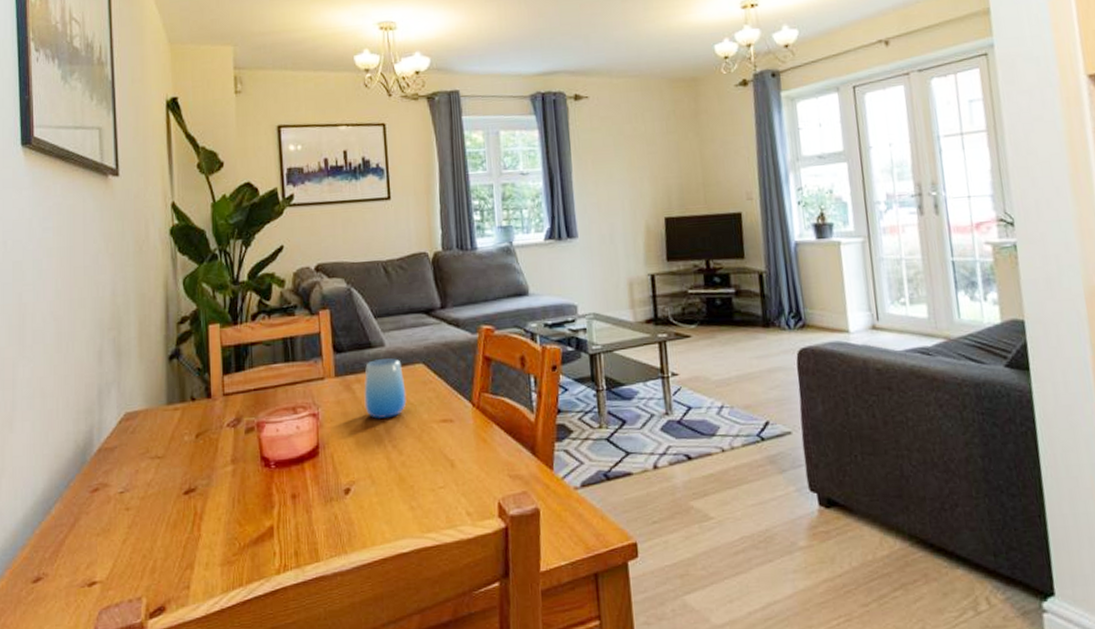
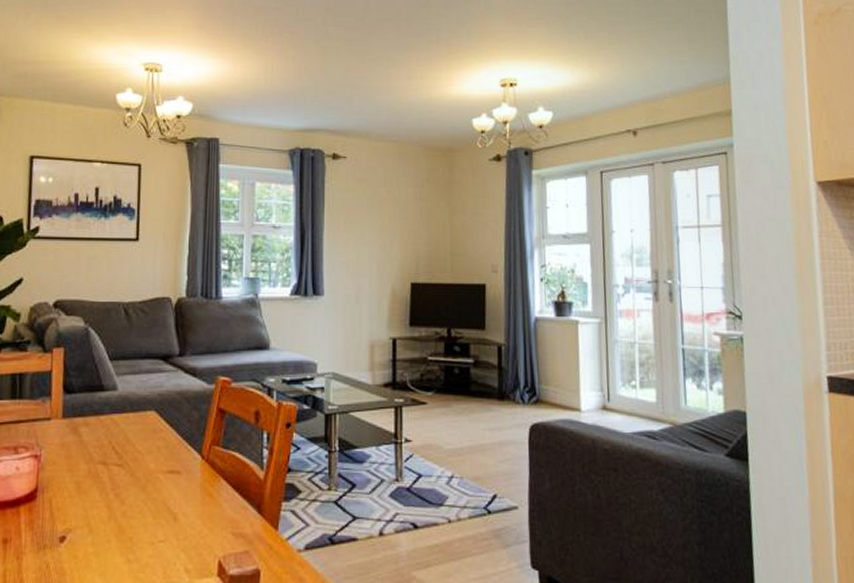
cup: present [364,358,407,420] -> none [90,403,135,466]

